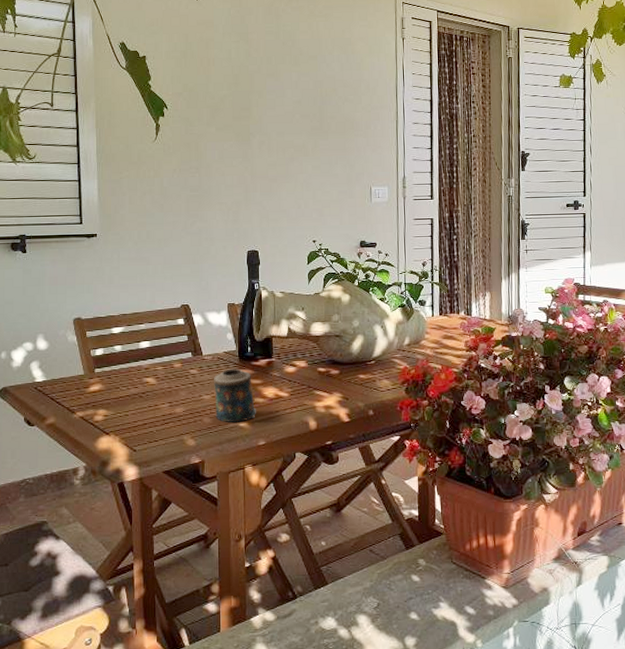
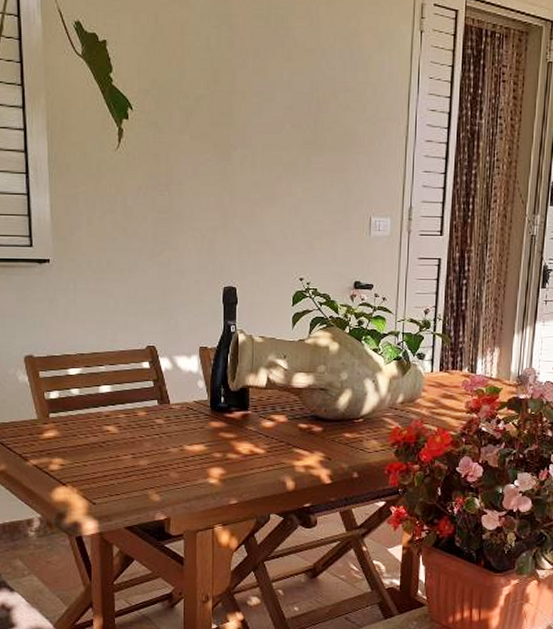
candle: present [214,368,256,422] -> none [182,420,228,479]

